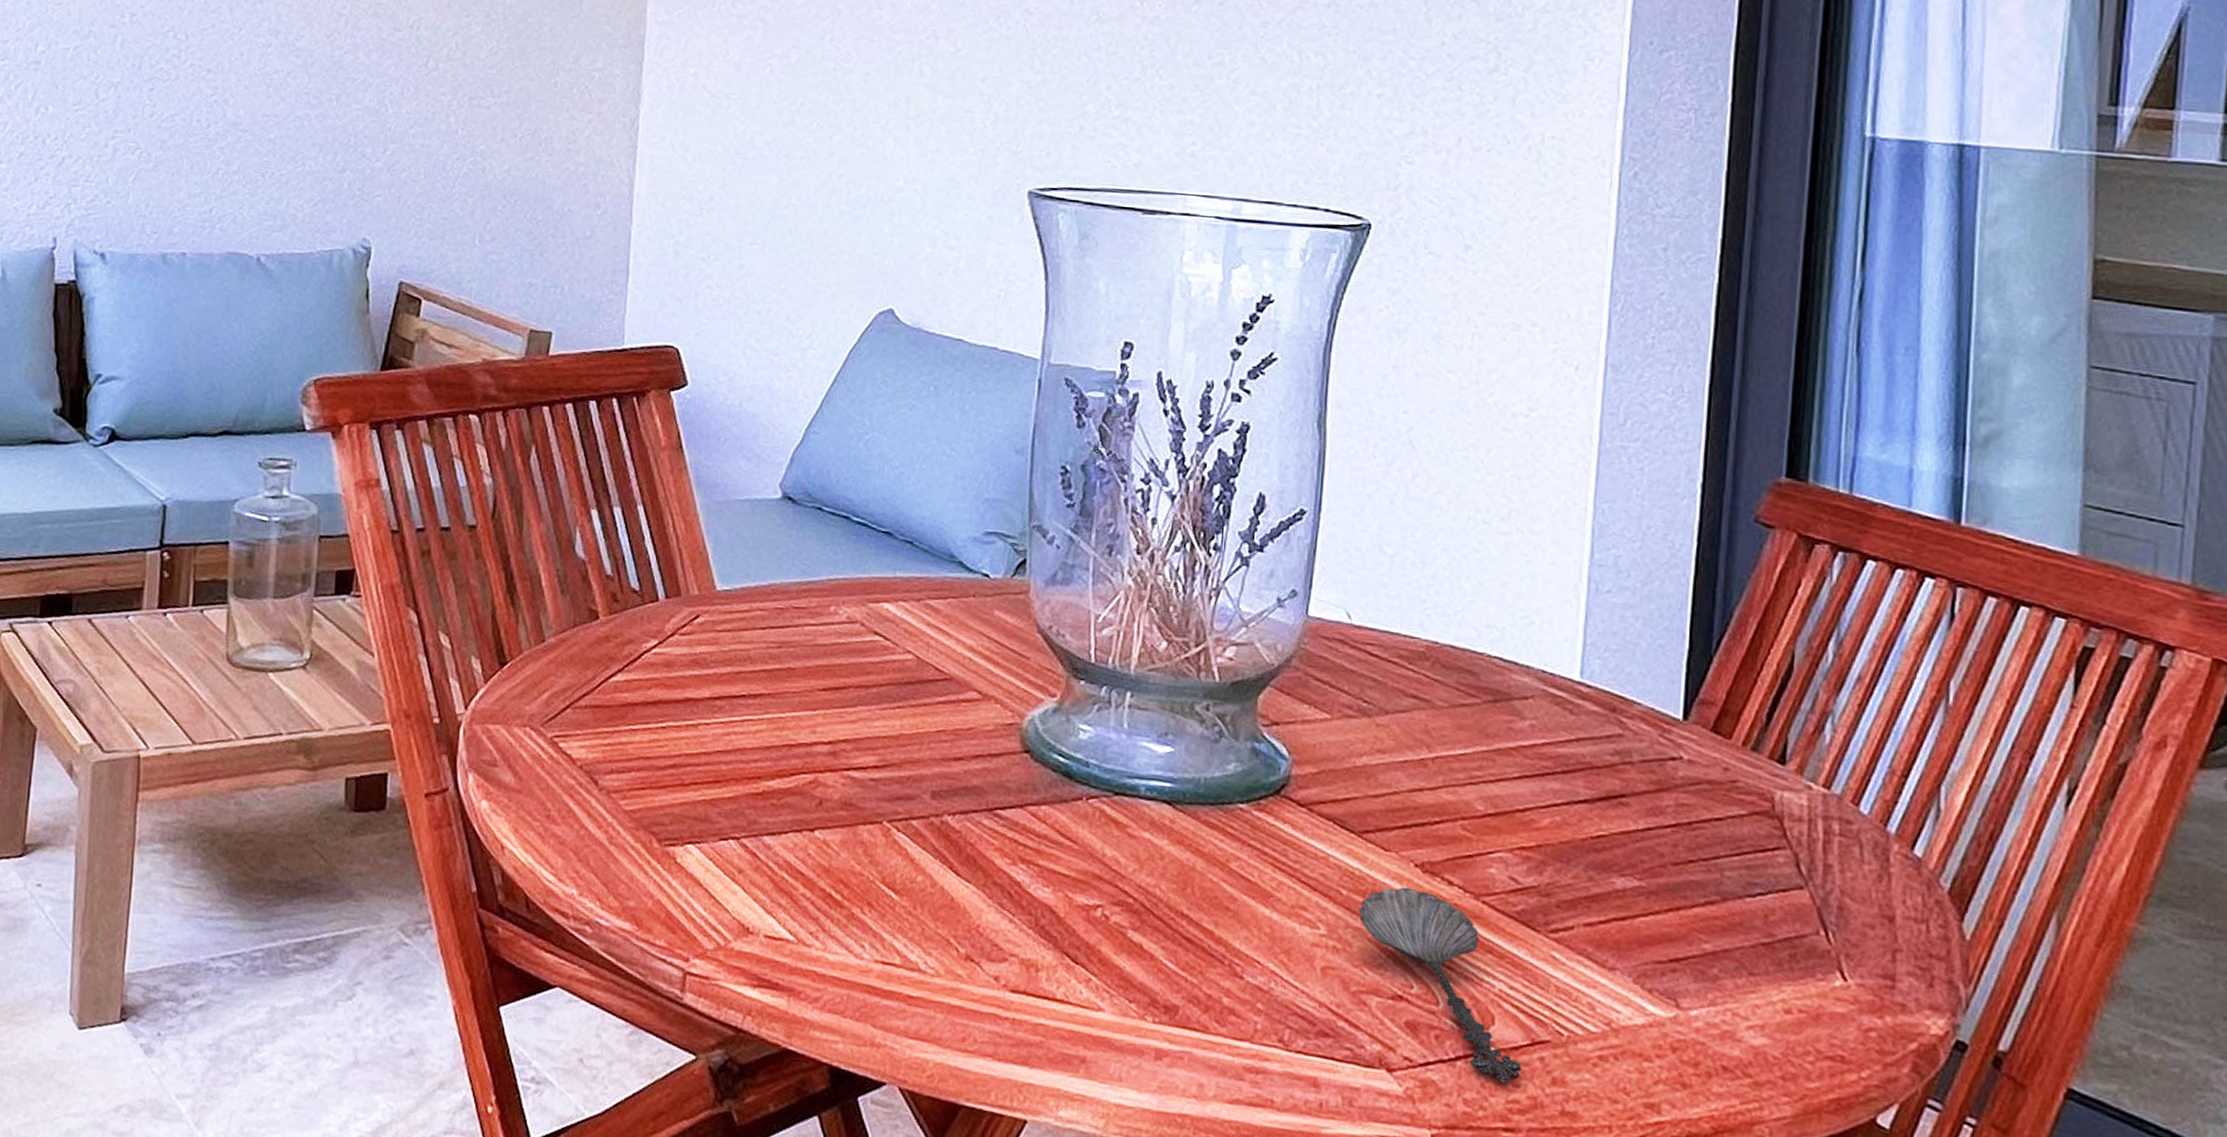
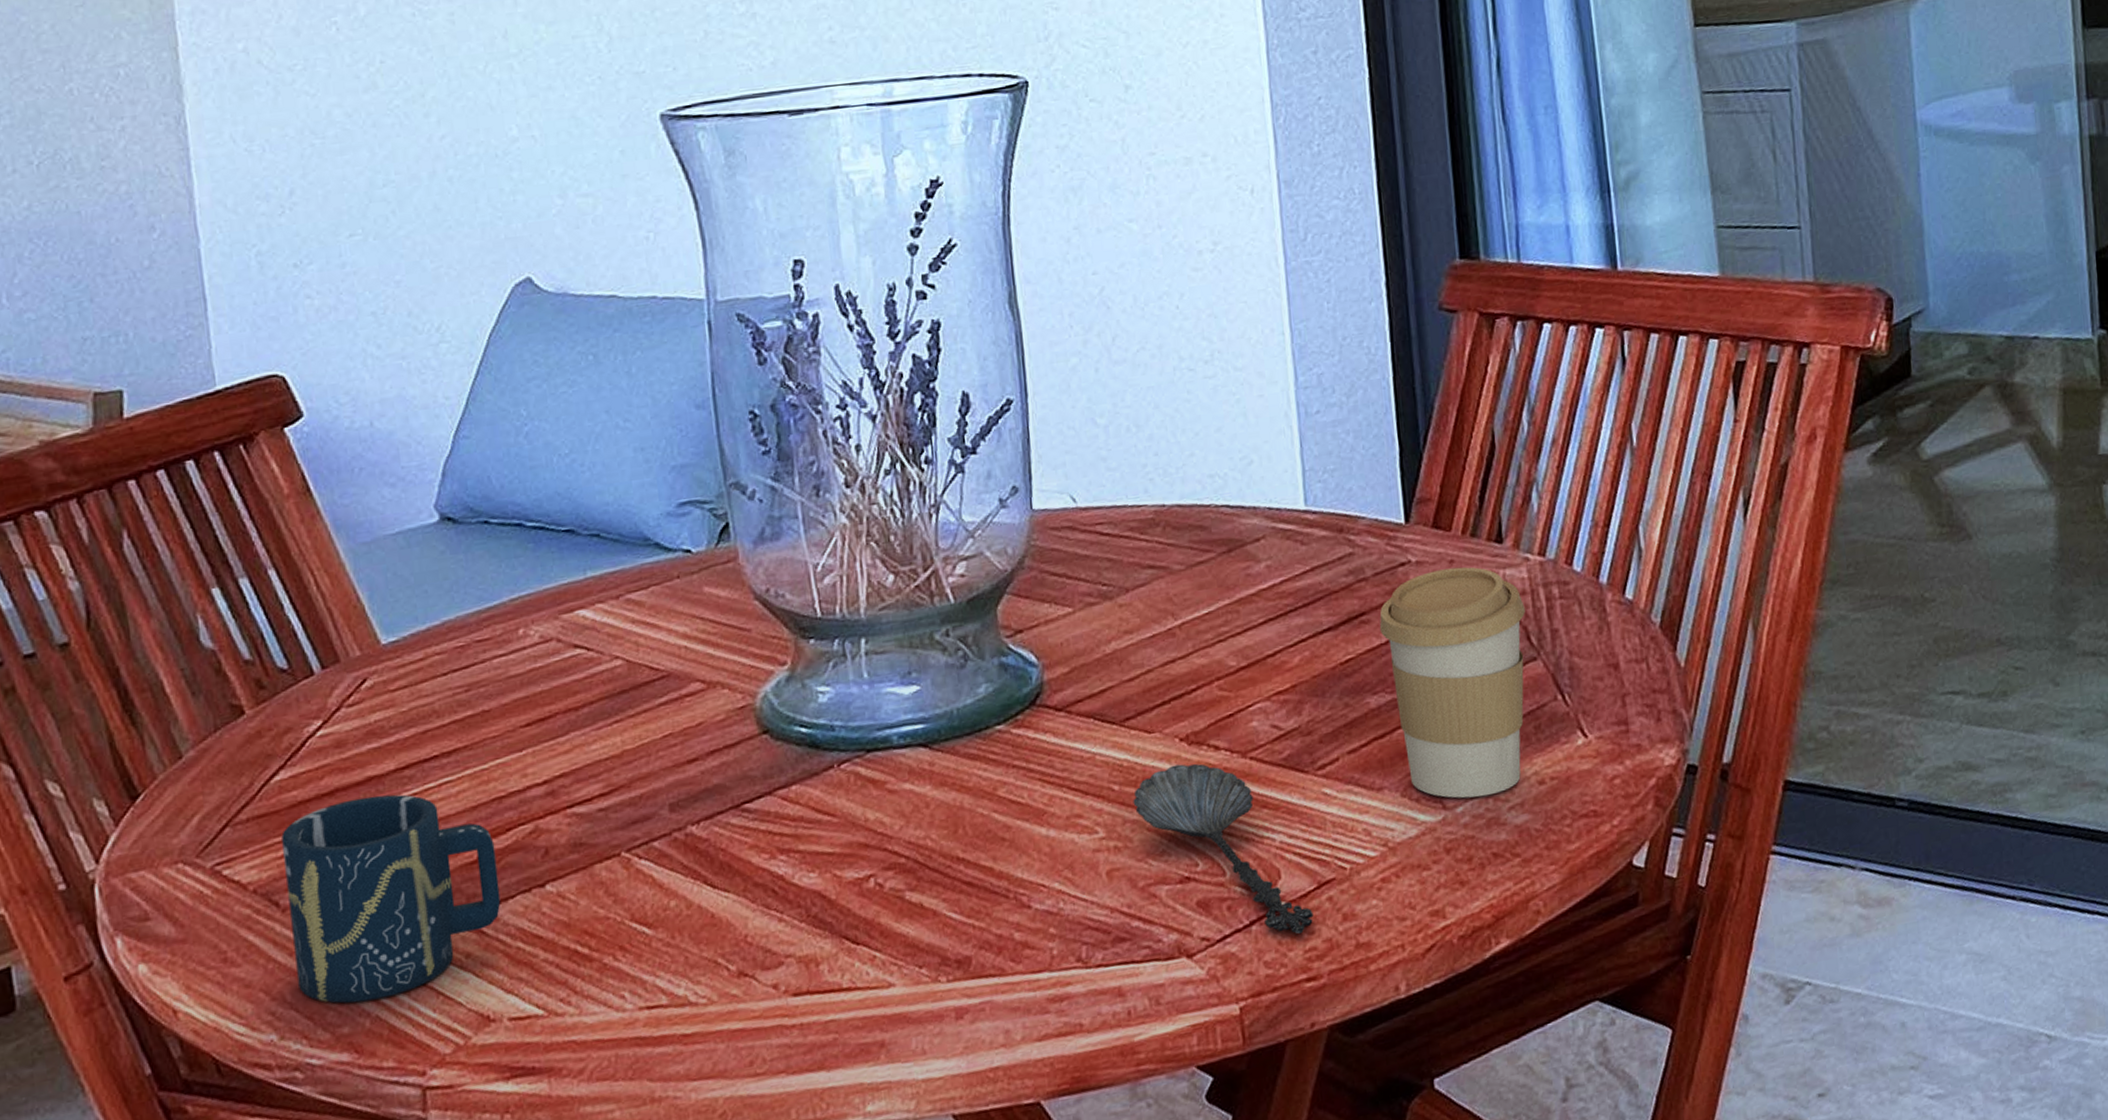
cup: none [601,712,779,887] -> present [281,794,501,1004]
coffee cup: none [1638,773,1799,1009] -> present [1379,567,1525,798]

